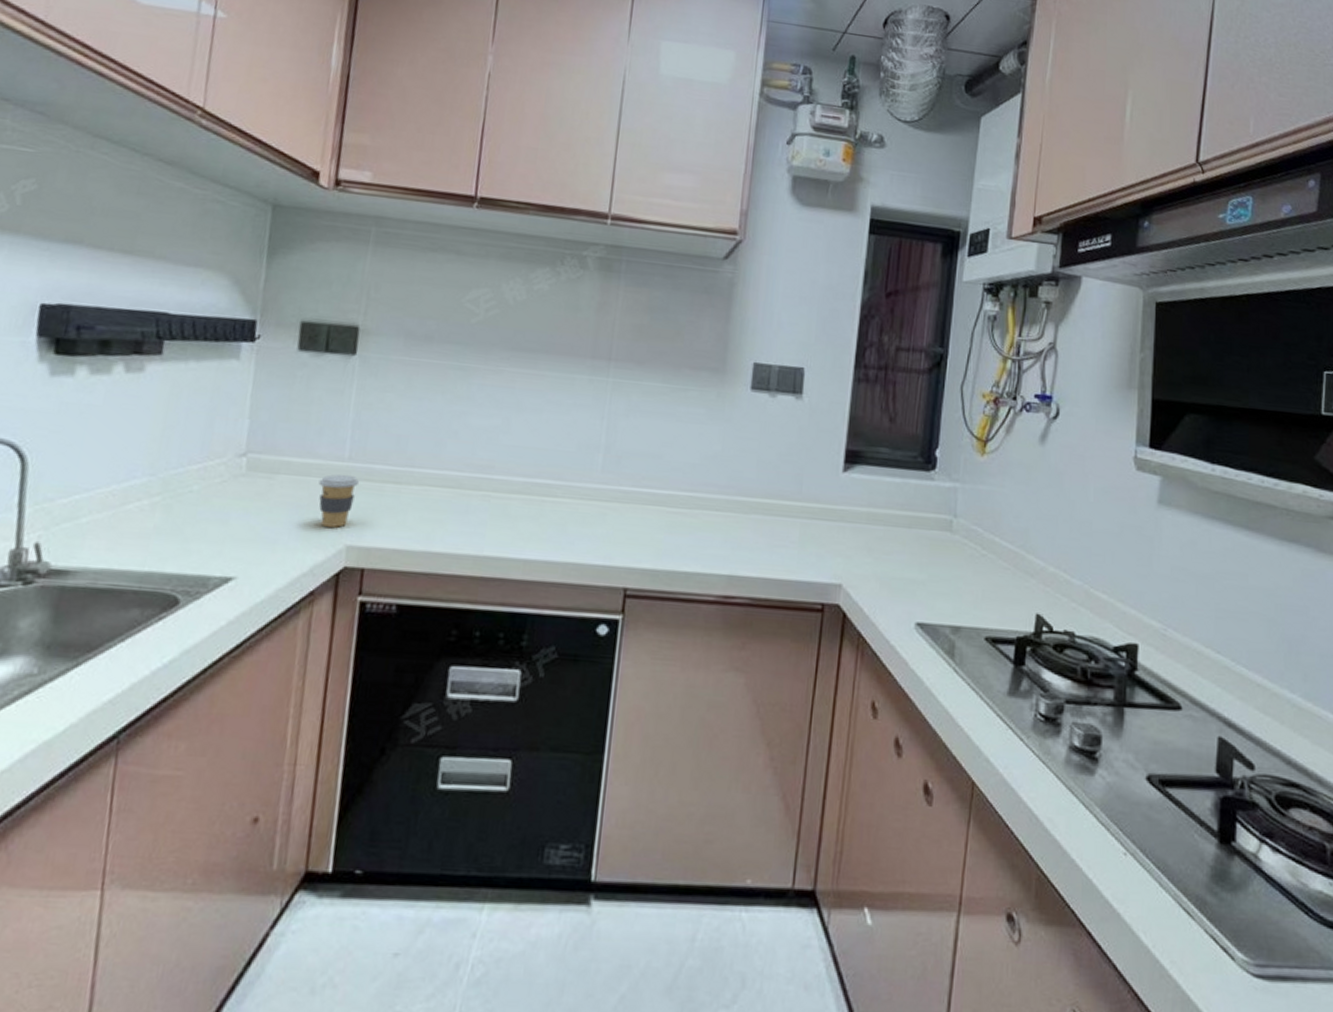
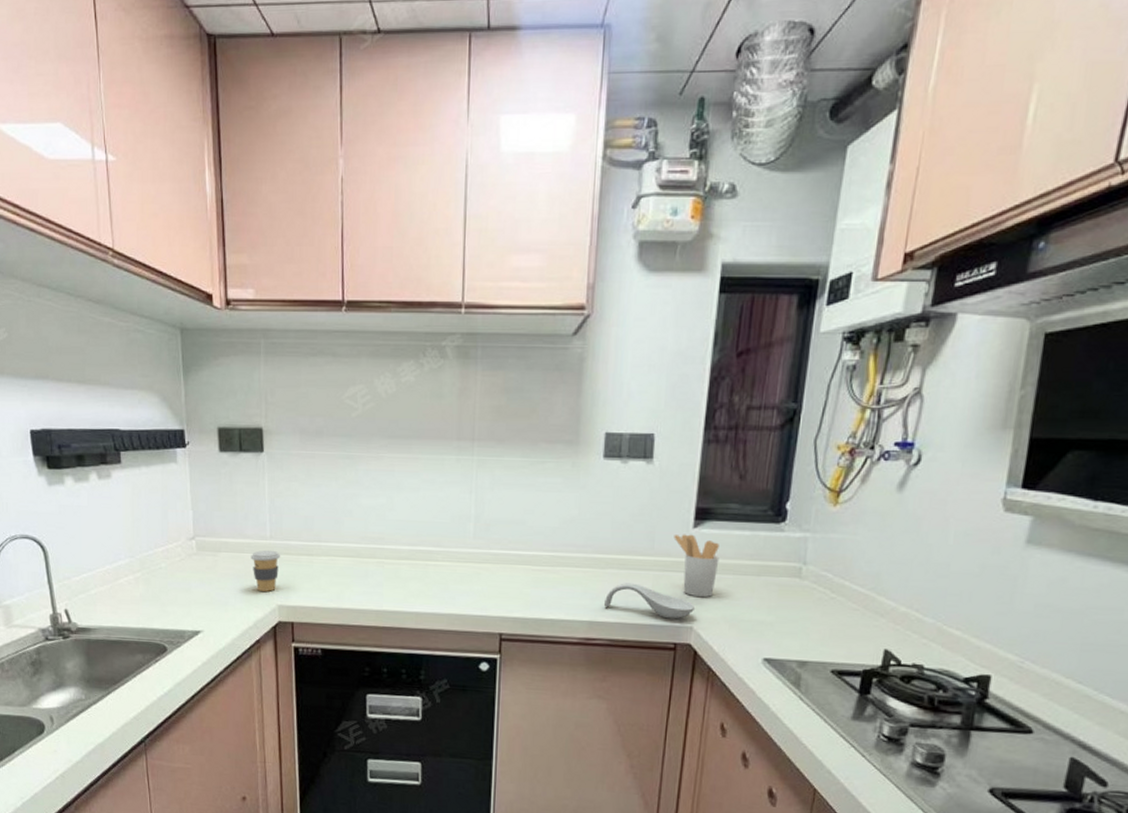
spoon rest: none [745,531,845,576] -> present [603,583,696,620]
utensil holder: none [822,478,870,551] -> present [674,534,720,598]

